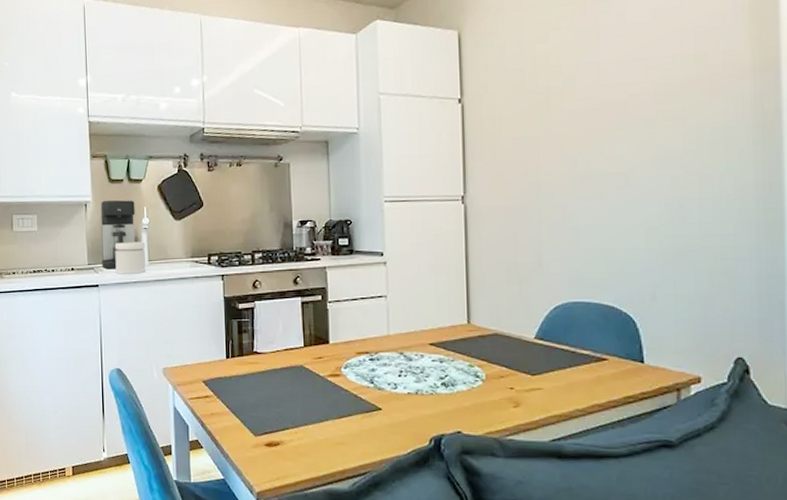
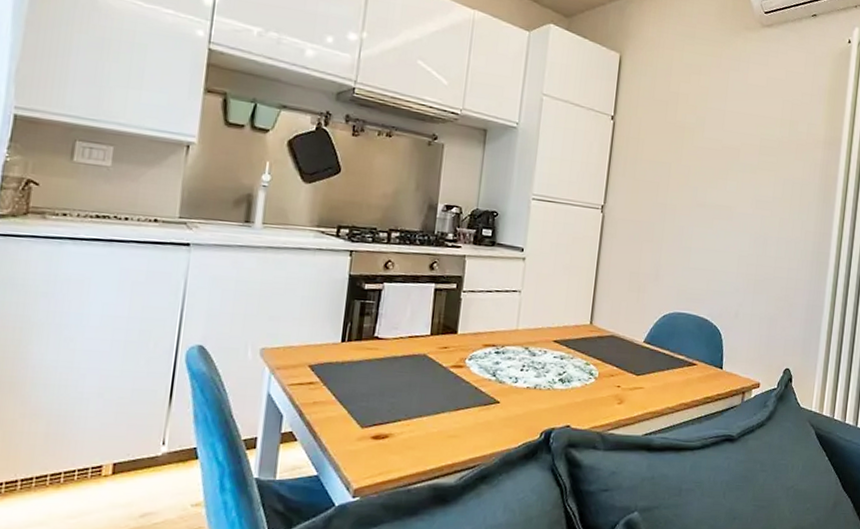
coffee maker: present [100,200,135,270] -> none [198,144,256,227]
jar: present [114,242,146,275] -> none [216,197,261,238]

